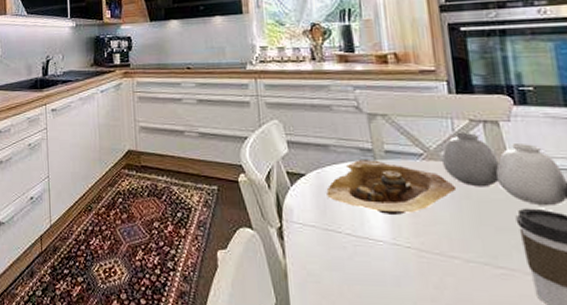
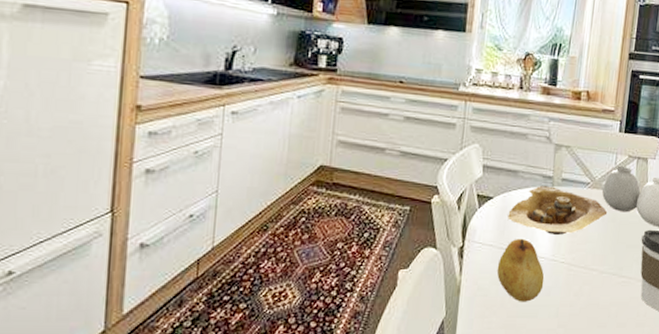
fruit: none [325,219,390,293] -> present [496,239,545,302]

